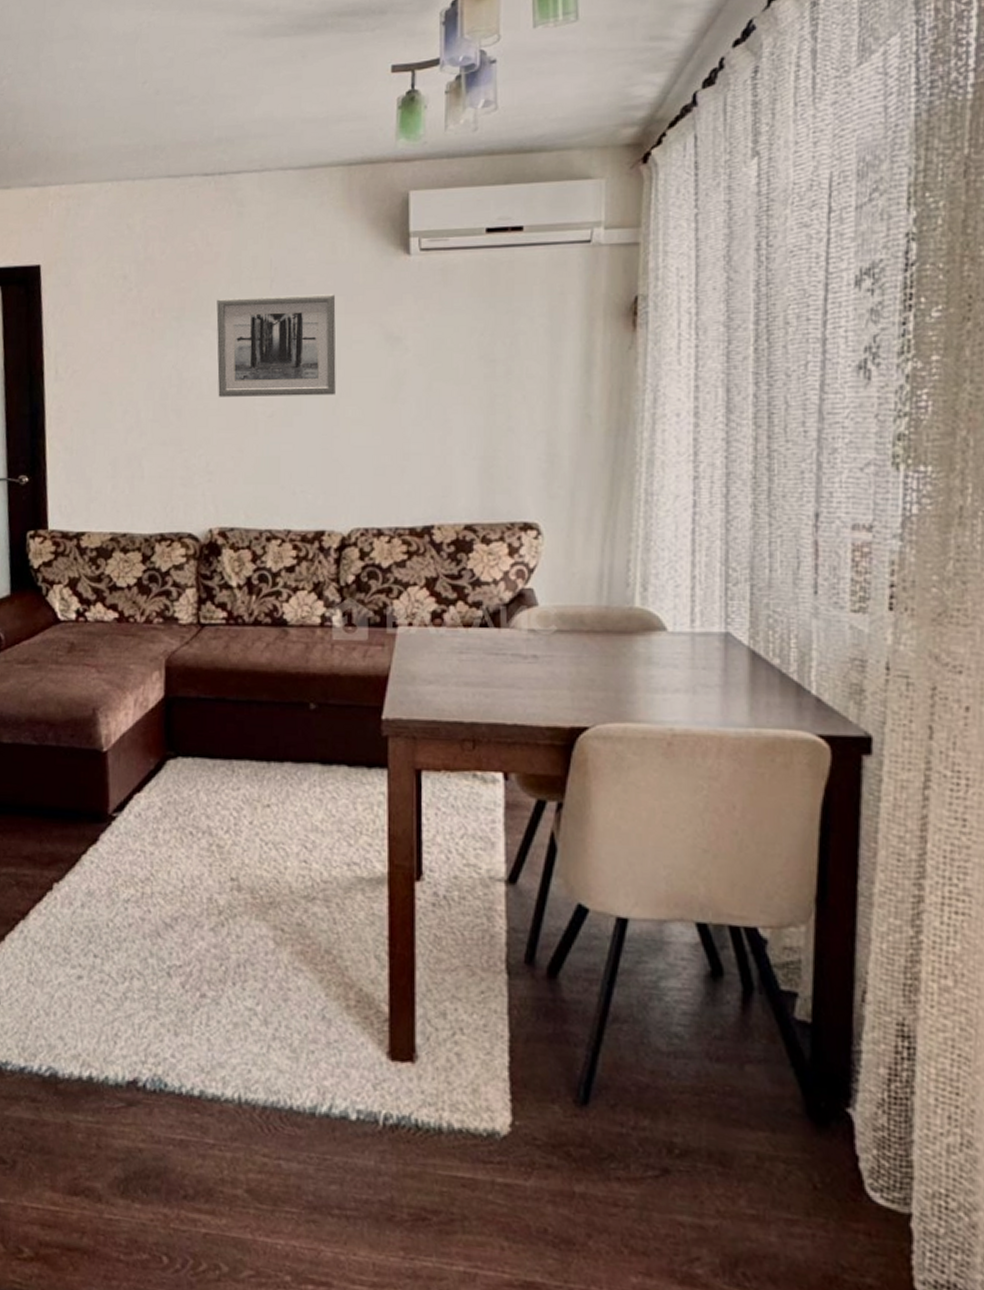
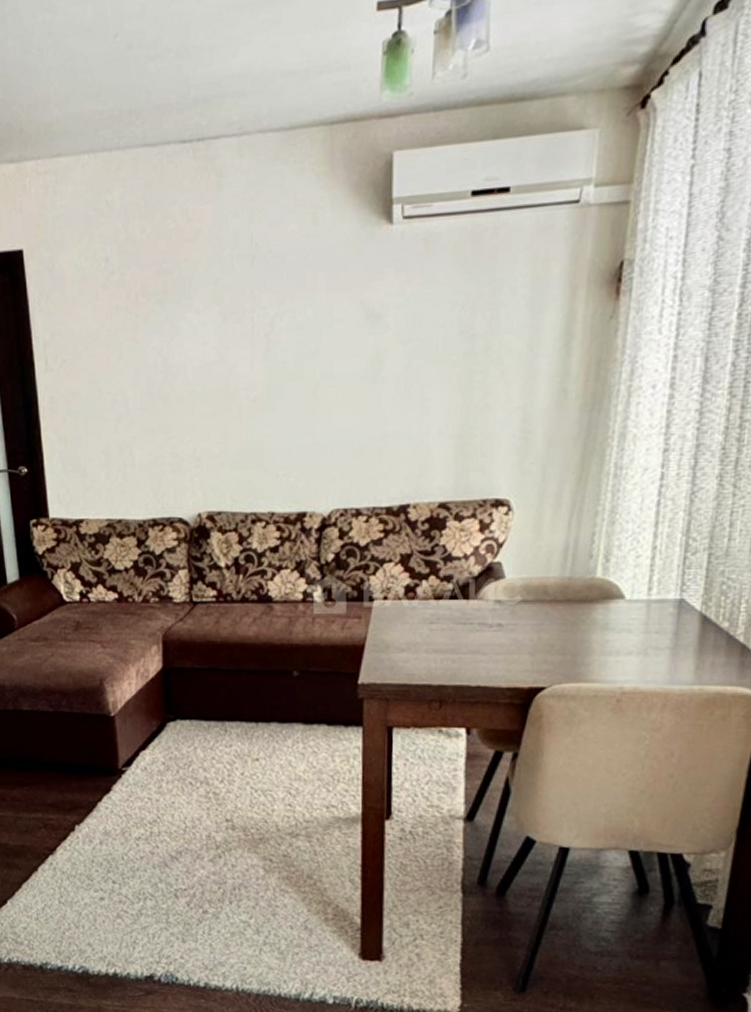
wall art: present [216,294,336,397] -> none [199,270,318,383]

